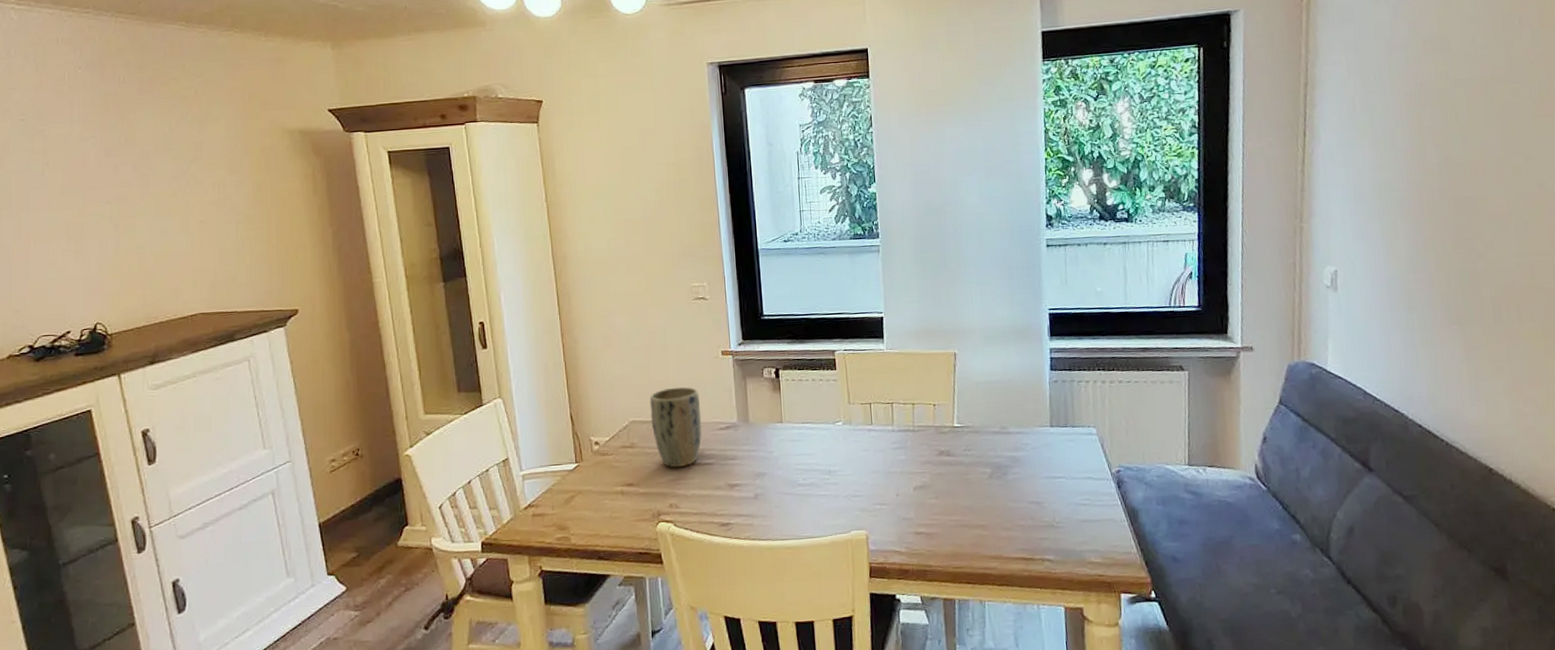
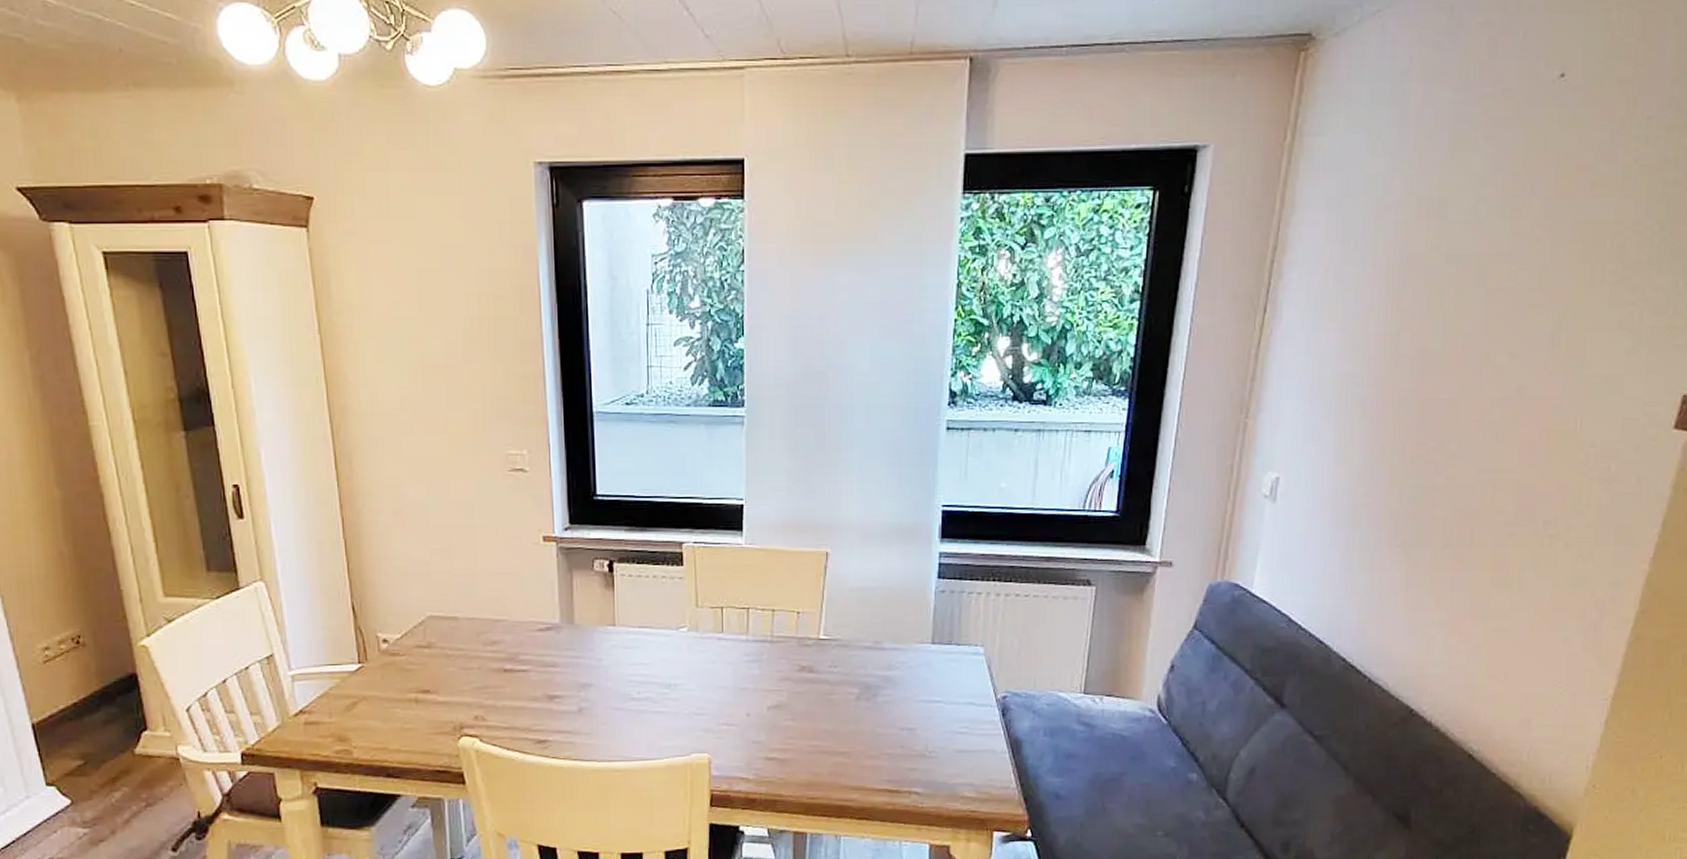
plant pot: present [649,386,702,468] -> none [452,577,516,674]

